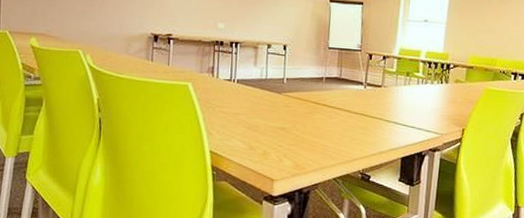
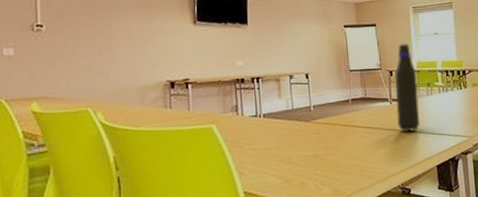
water bottle: none [368,27,397,119] -> present [394,44,421,131]

